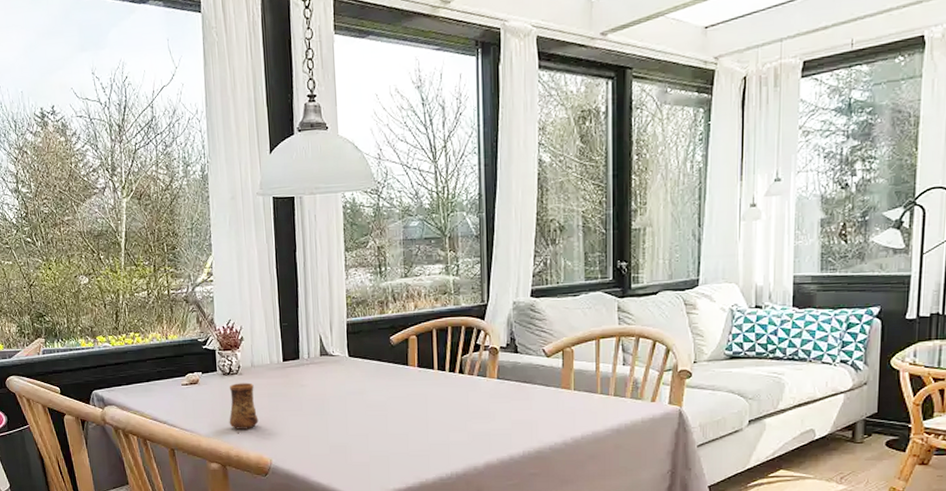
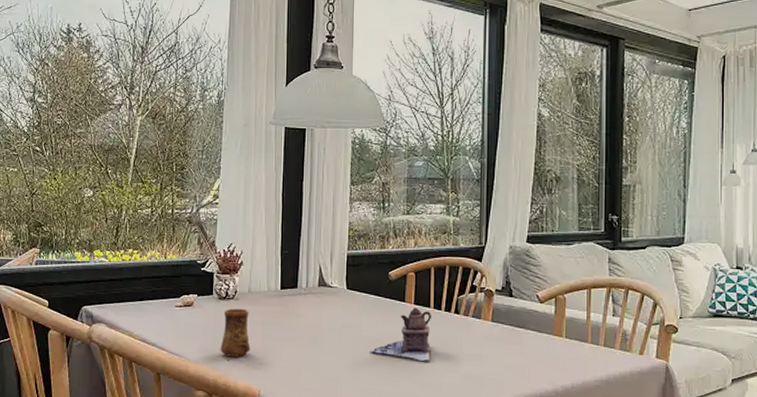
teapot: none [376,370,438,423] -> present [370,307,432,362]

